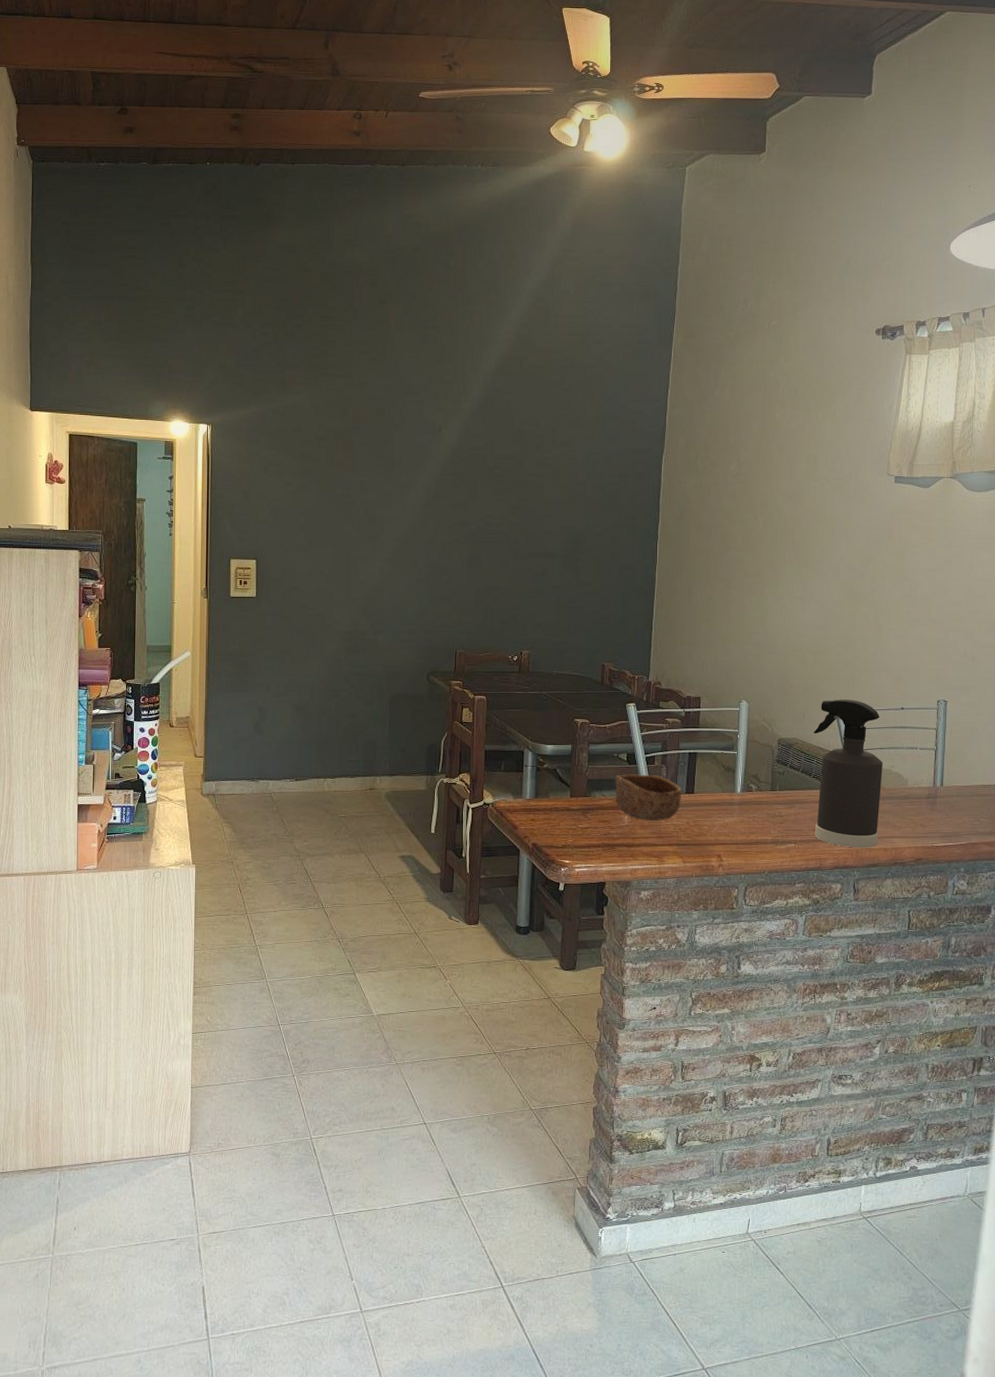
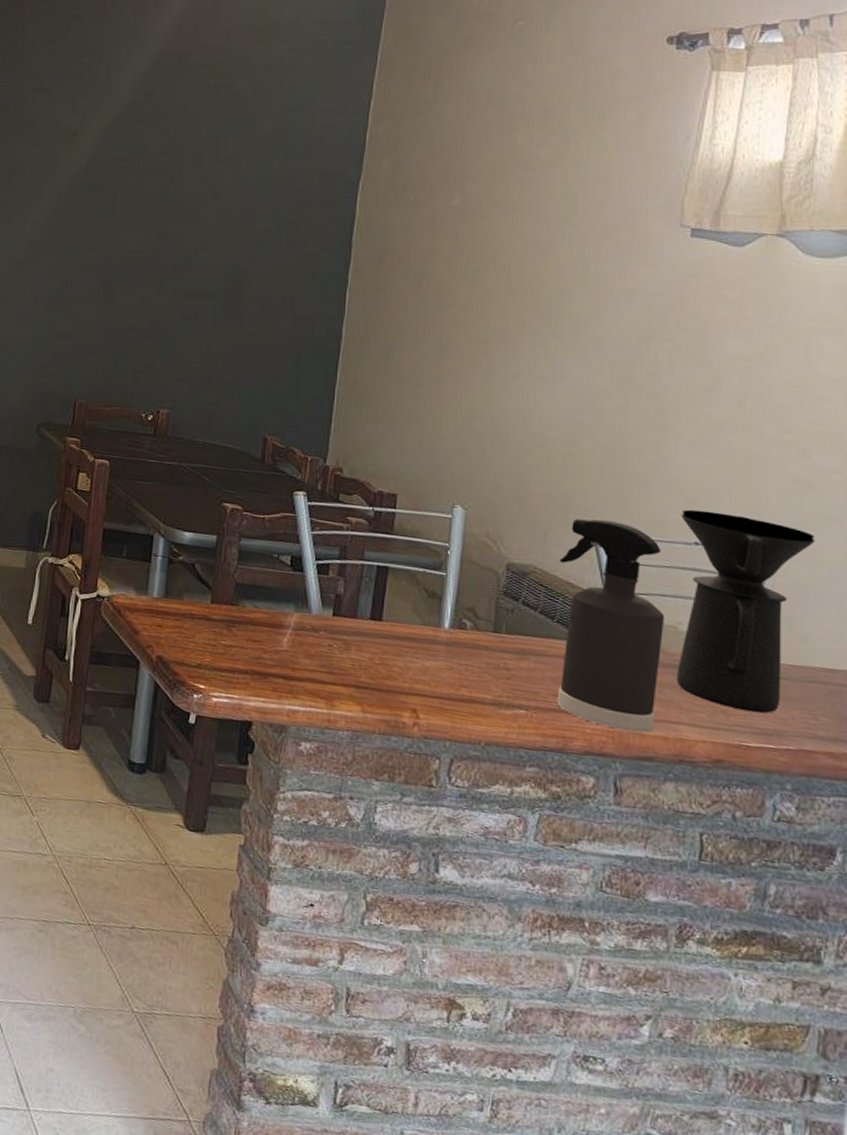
bowl: present [615,774,682,821] -> none [272,582,365,651]
coffee maker: none [892,684,977,822] -> present [677,509,815,714]

